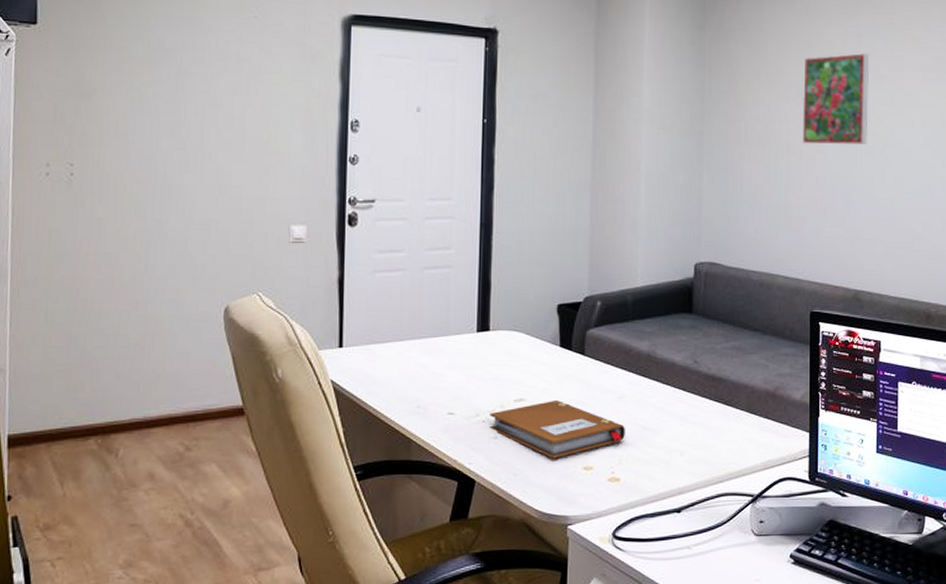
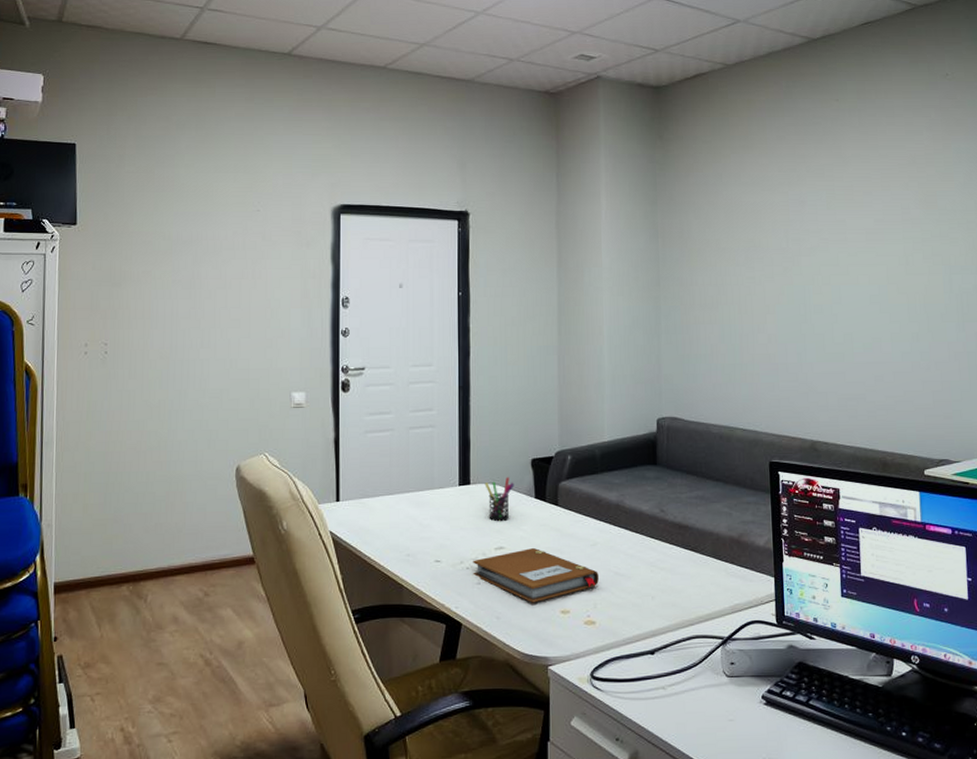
pen holder: none [505,324,538,372] -> present [484,477,514,522]
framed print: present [802,53,870,145] -> none [751,219,815,305]

